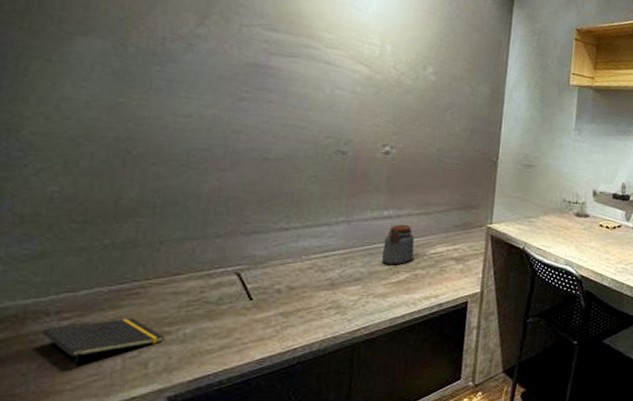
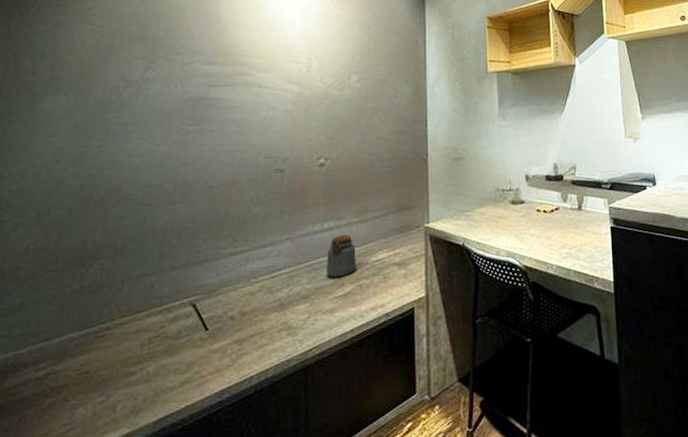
notepad: present [42,318,165,368] -> none [21,361,131,419]

